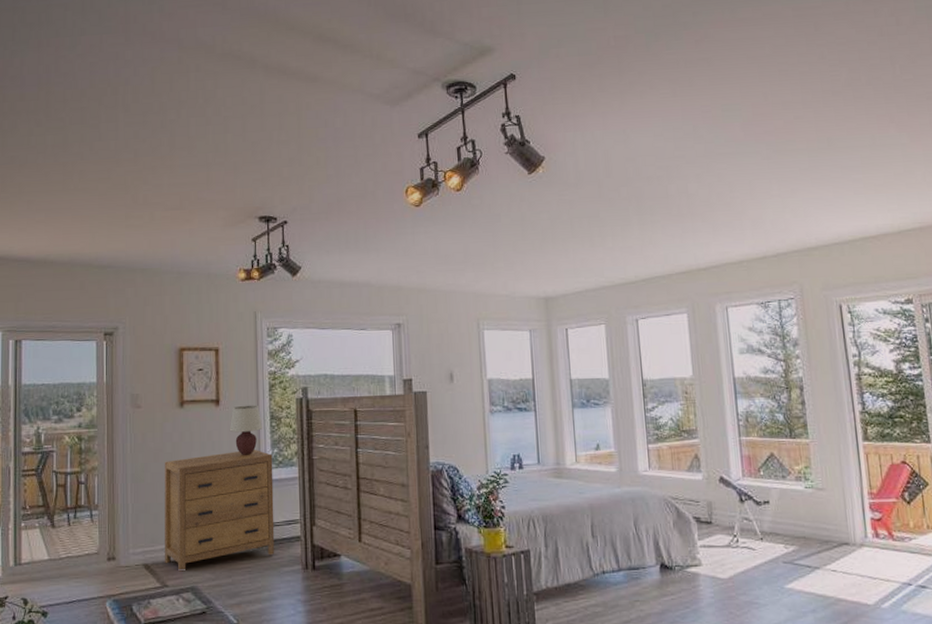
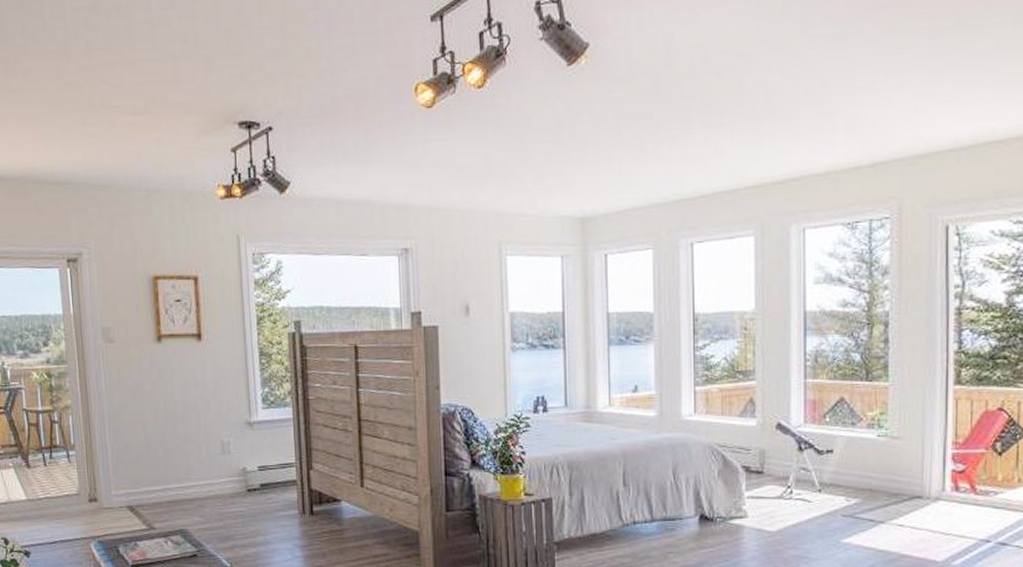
dresser: present [164,450,275,572] -> none [143,389,269,514]
table lamp: present [229,405,262,455] -> none [213,340,251,394]

